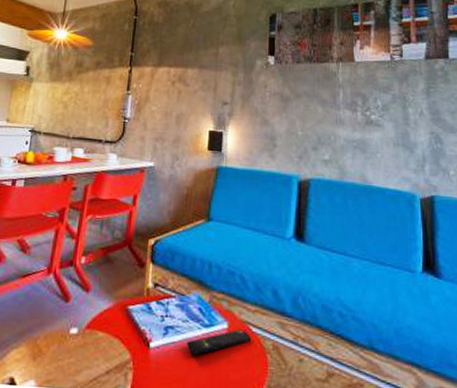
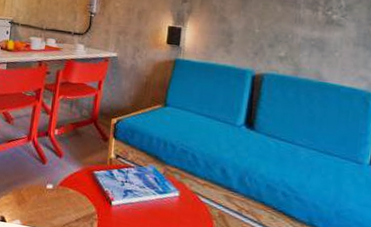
remote control: present [187,329,251,356] -> none [143,198,199,215]

